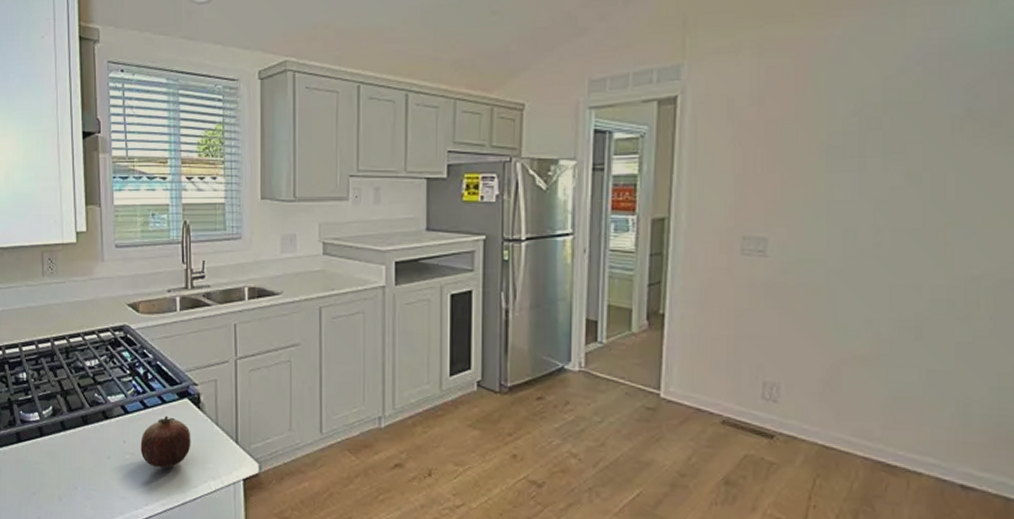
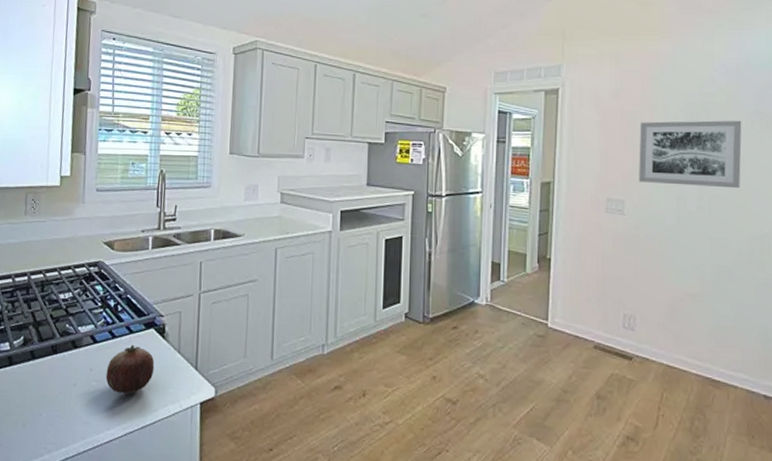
wall art: none [789,124,945,217] -> present [639,120,742,189]

